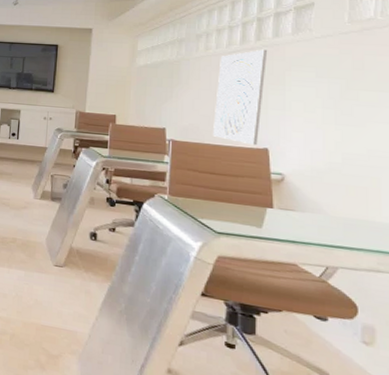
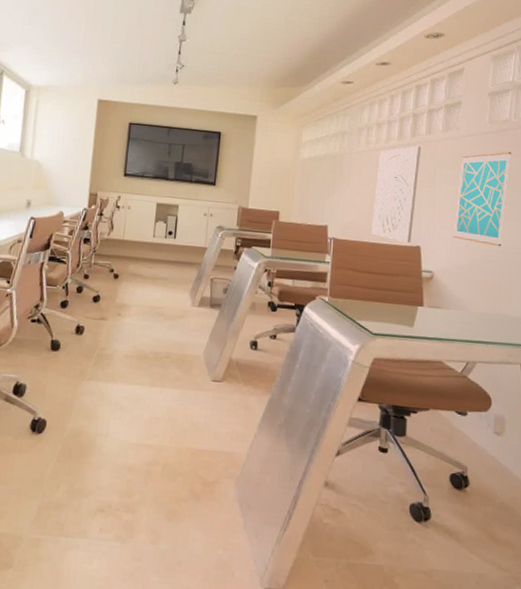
wall art: none [307,51,378,150] -> present [453,151,512,247]

